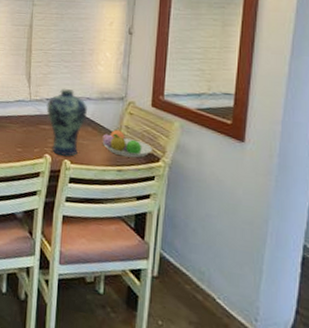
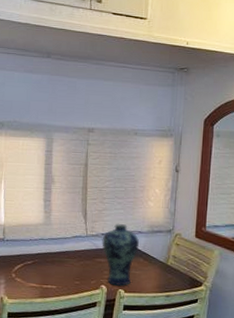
fruit bowl: present [102,128,152,158] -> none [152,258,196,284]

